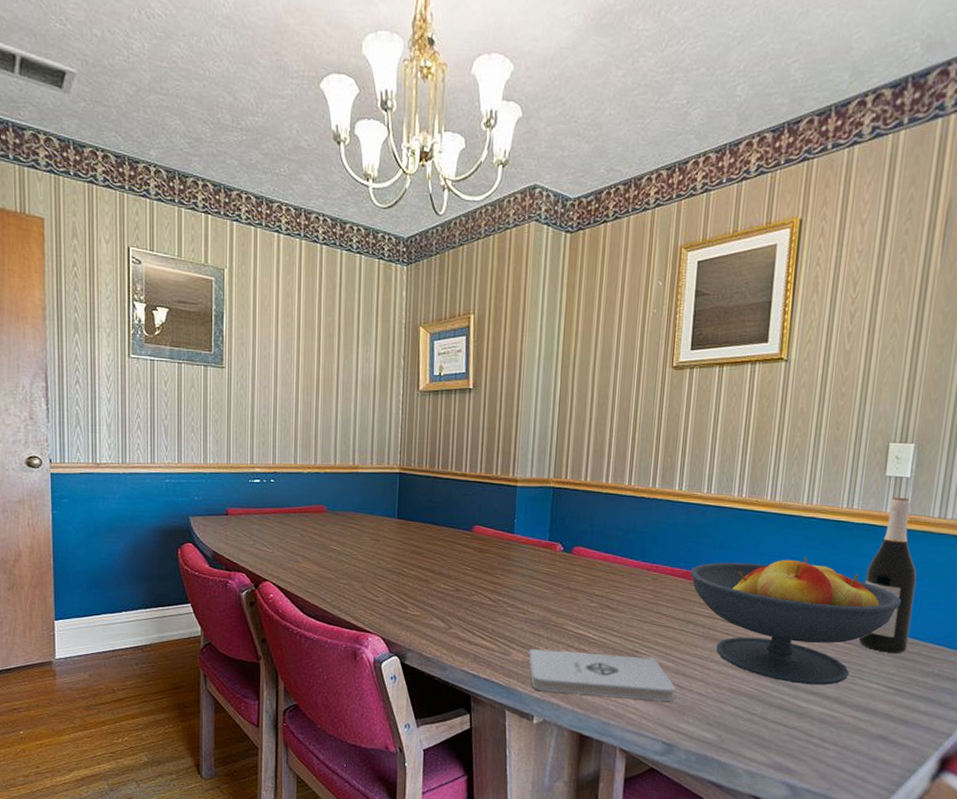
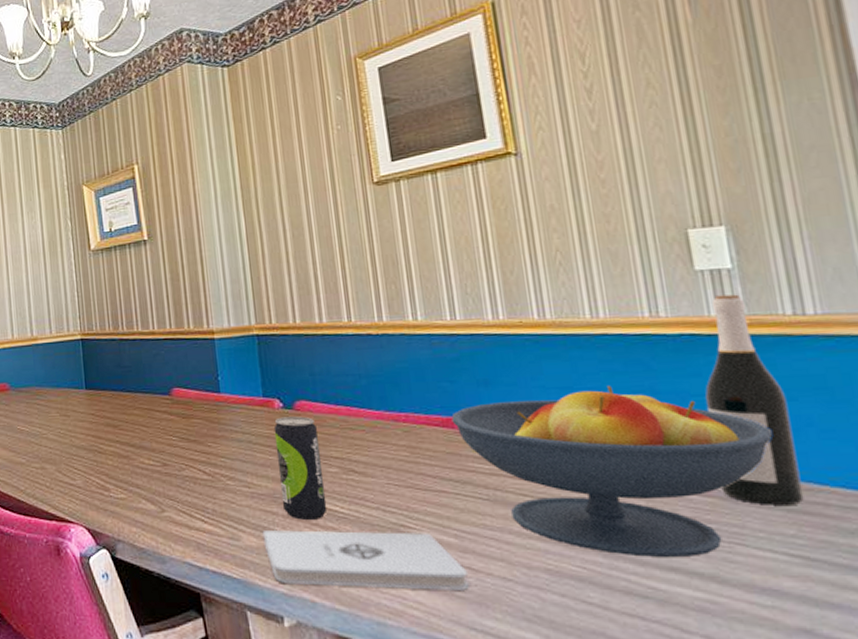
beverage can: none [548,559,587,643] -> present [273,416,328,520]

